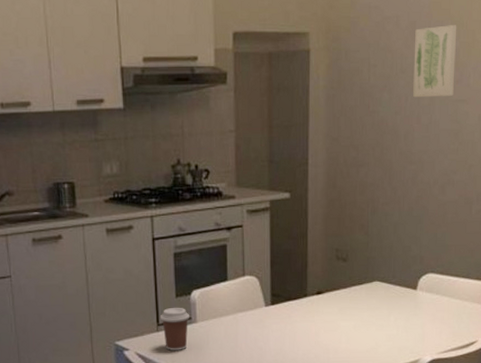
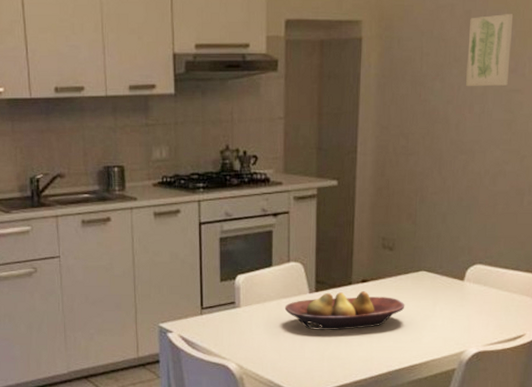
coffee cup: present [160,307,190,351] -> none [204,291,234,334]
fruit bowl: none [241,303,360,343] -> present [284,291,405,330]

